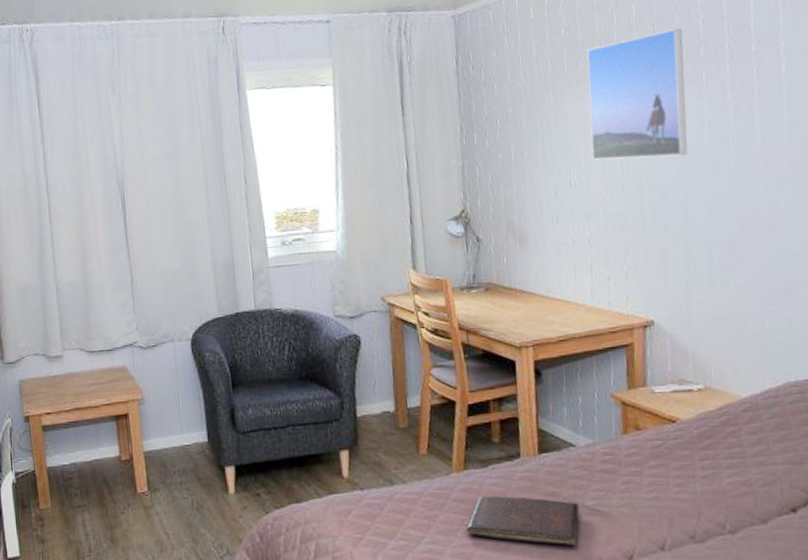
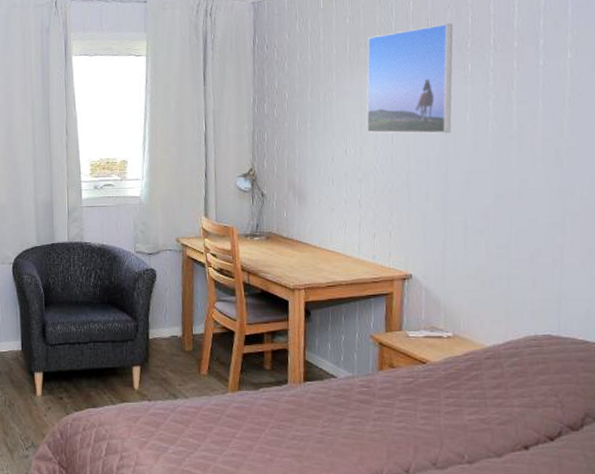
book: present [466,495,580,546] -> none [237,414,336,462]

